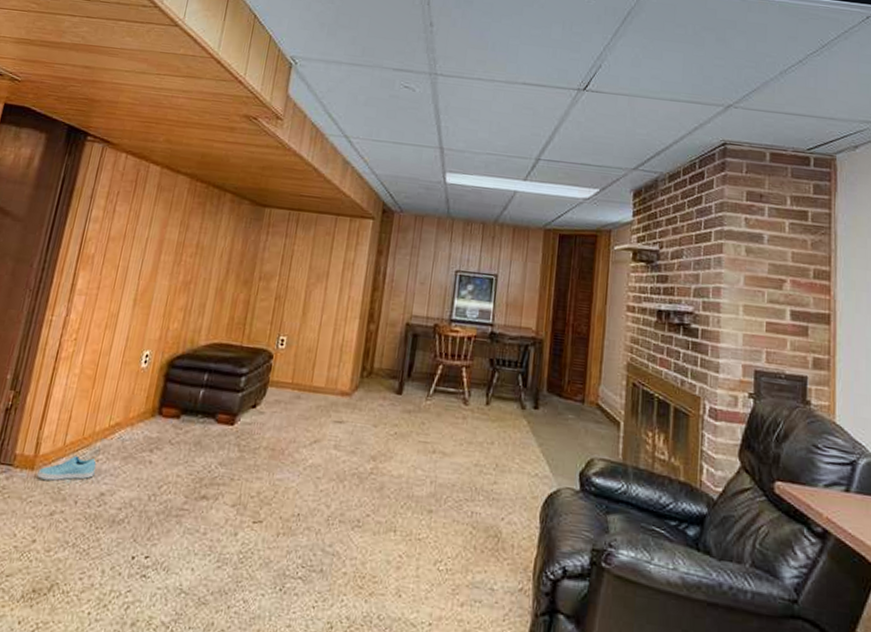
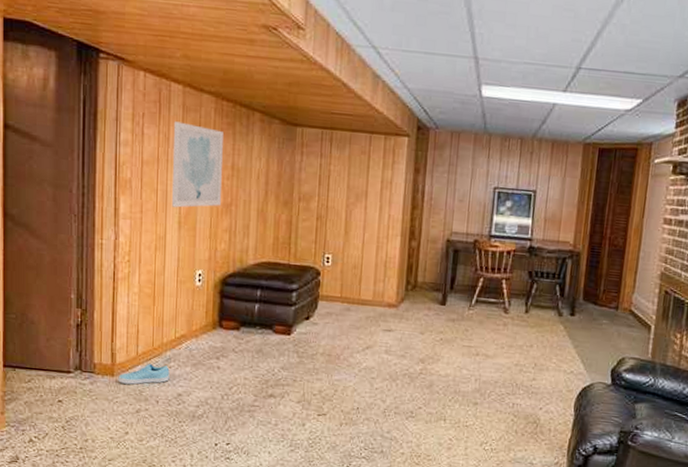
wall art: none [130,200,193,285] -> present [171,121,223,208]

